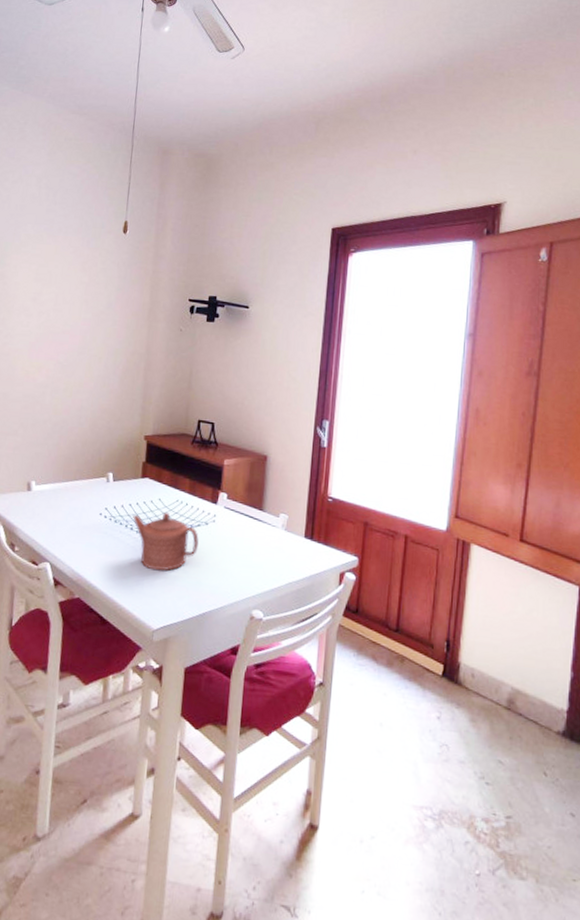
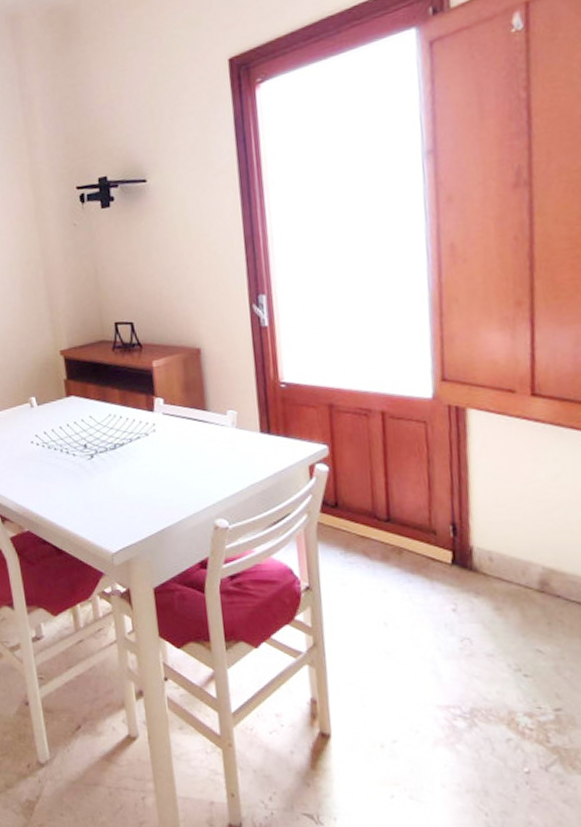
teapot: present [133,511,199,571] -> none [66,428,143,492]

